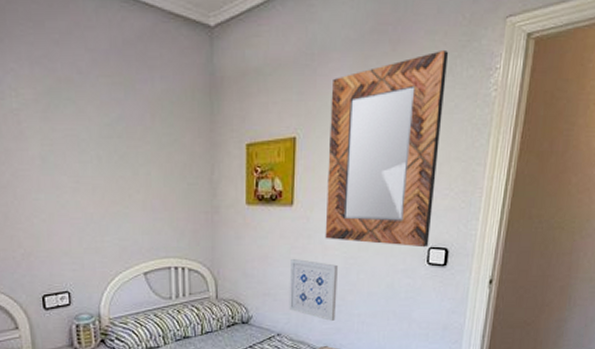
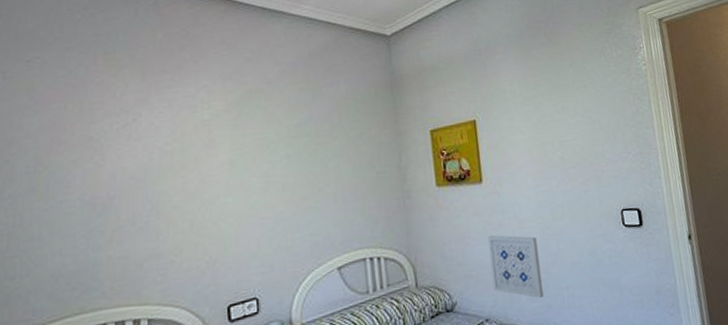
home mirror: present [325,49,449,248] -> none [501,36,621,212]

